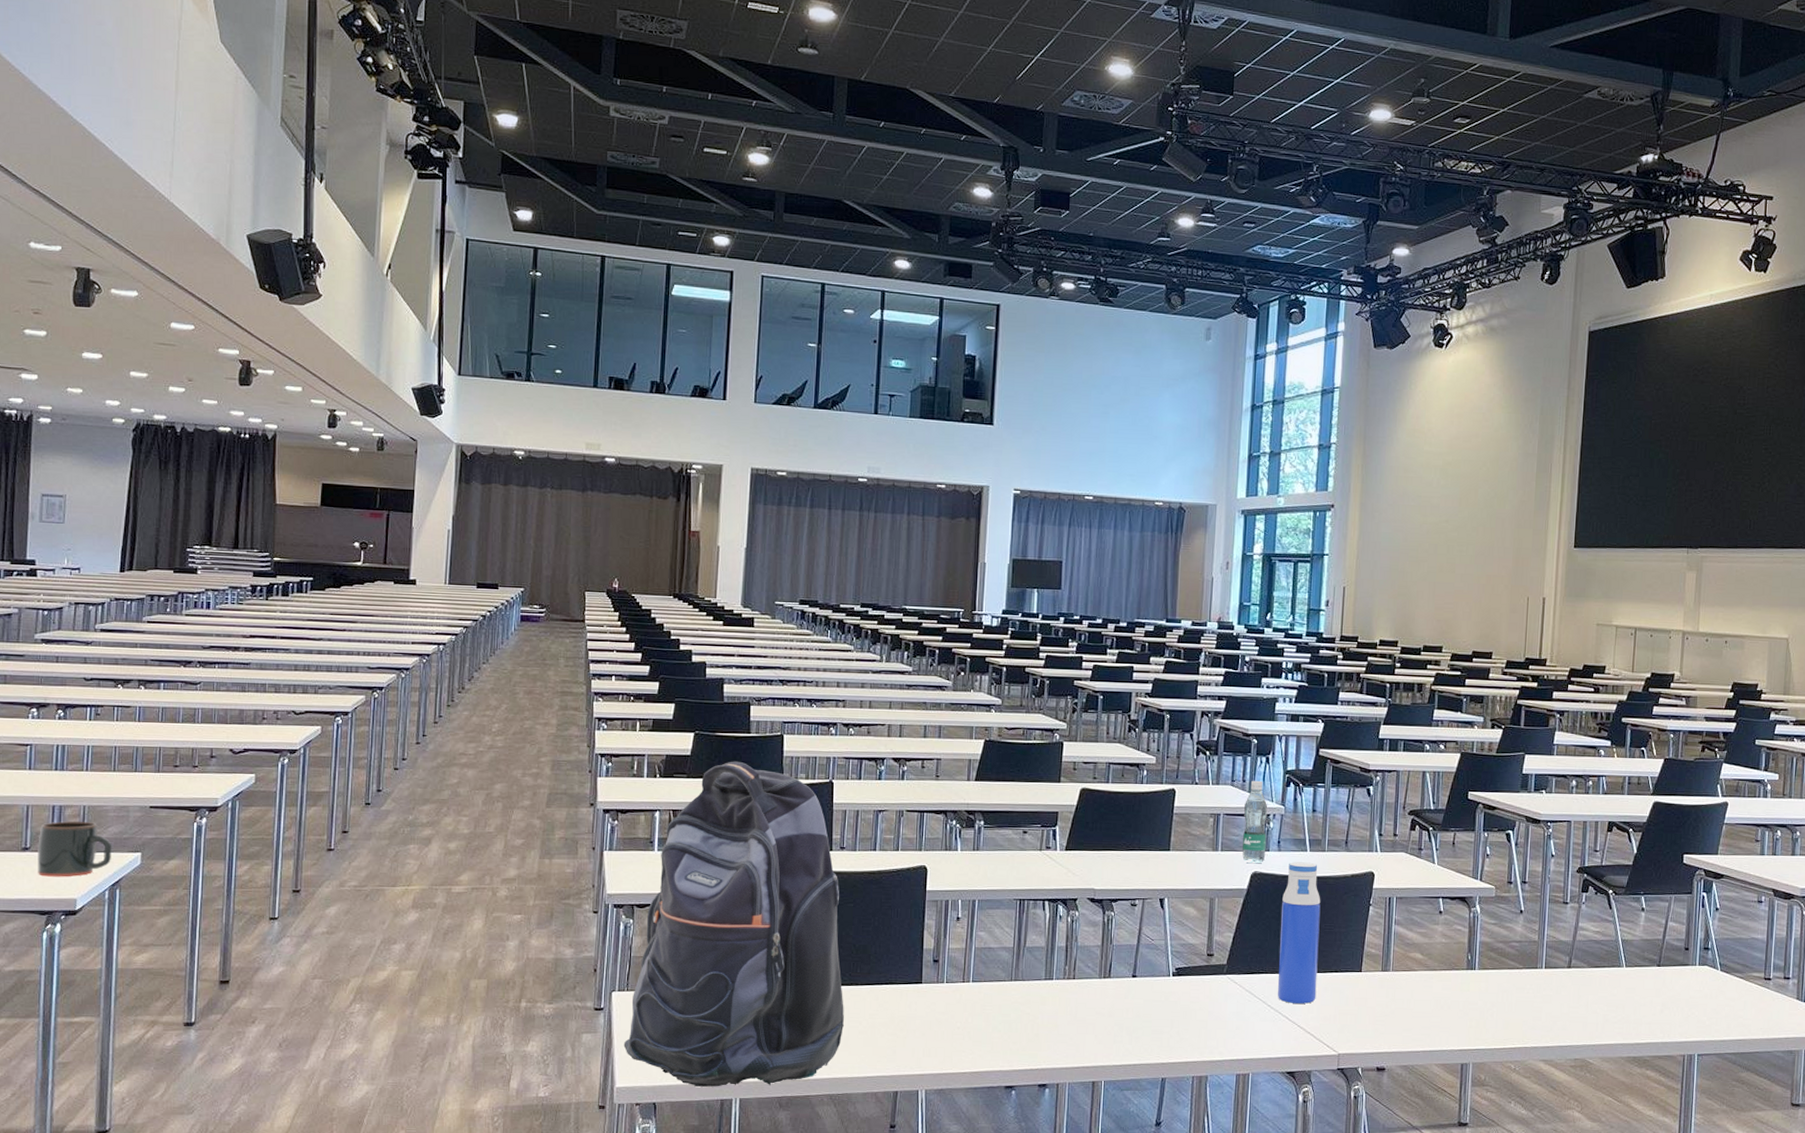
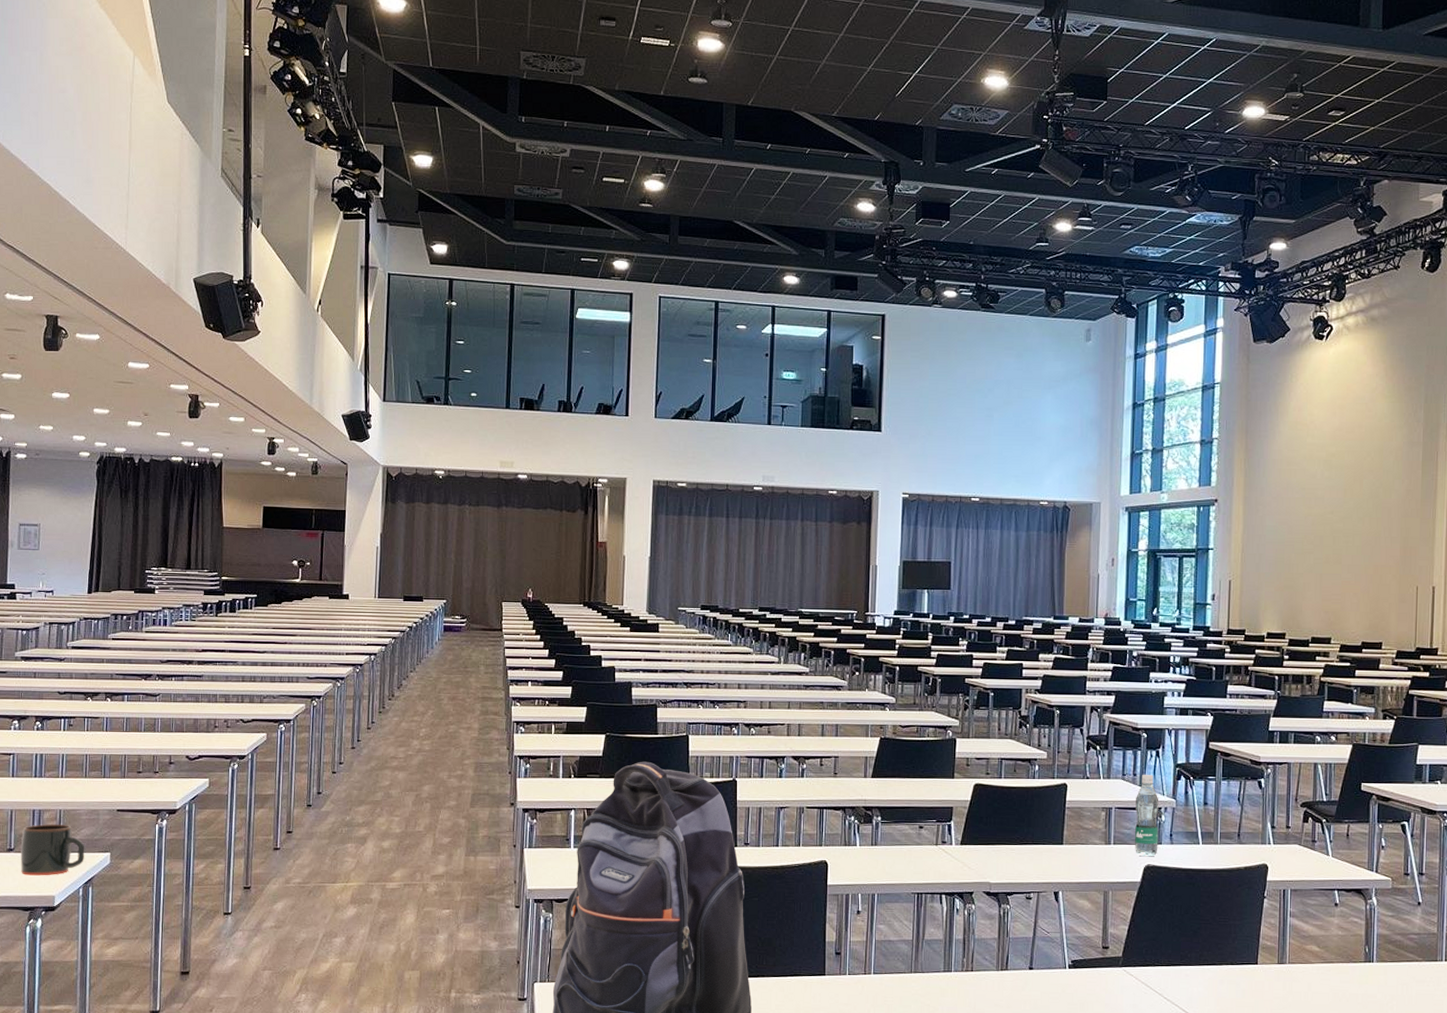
water bottle: present [1277,862,1321,1004] -> none [1173,855,1215,996]

